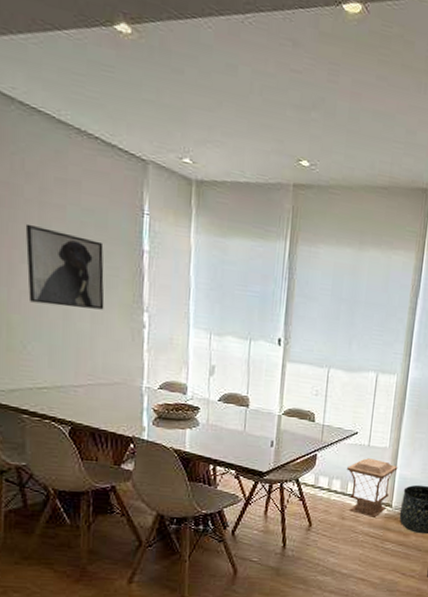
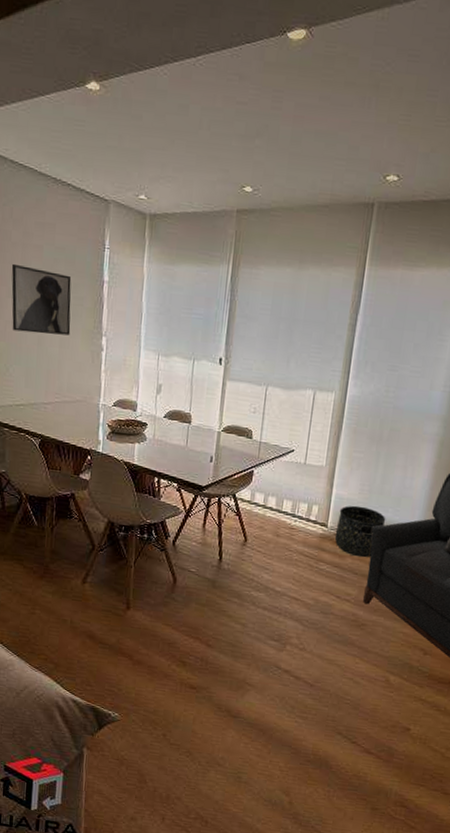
lantern: present [347,458,398,518] -> none [283,476,335,537]

